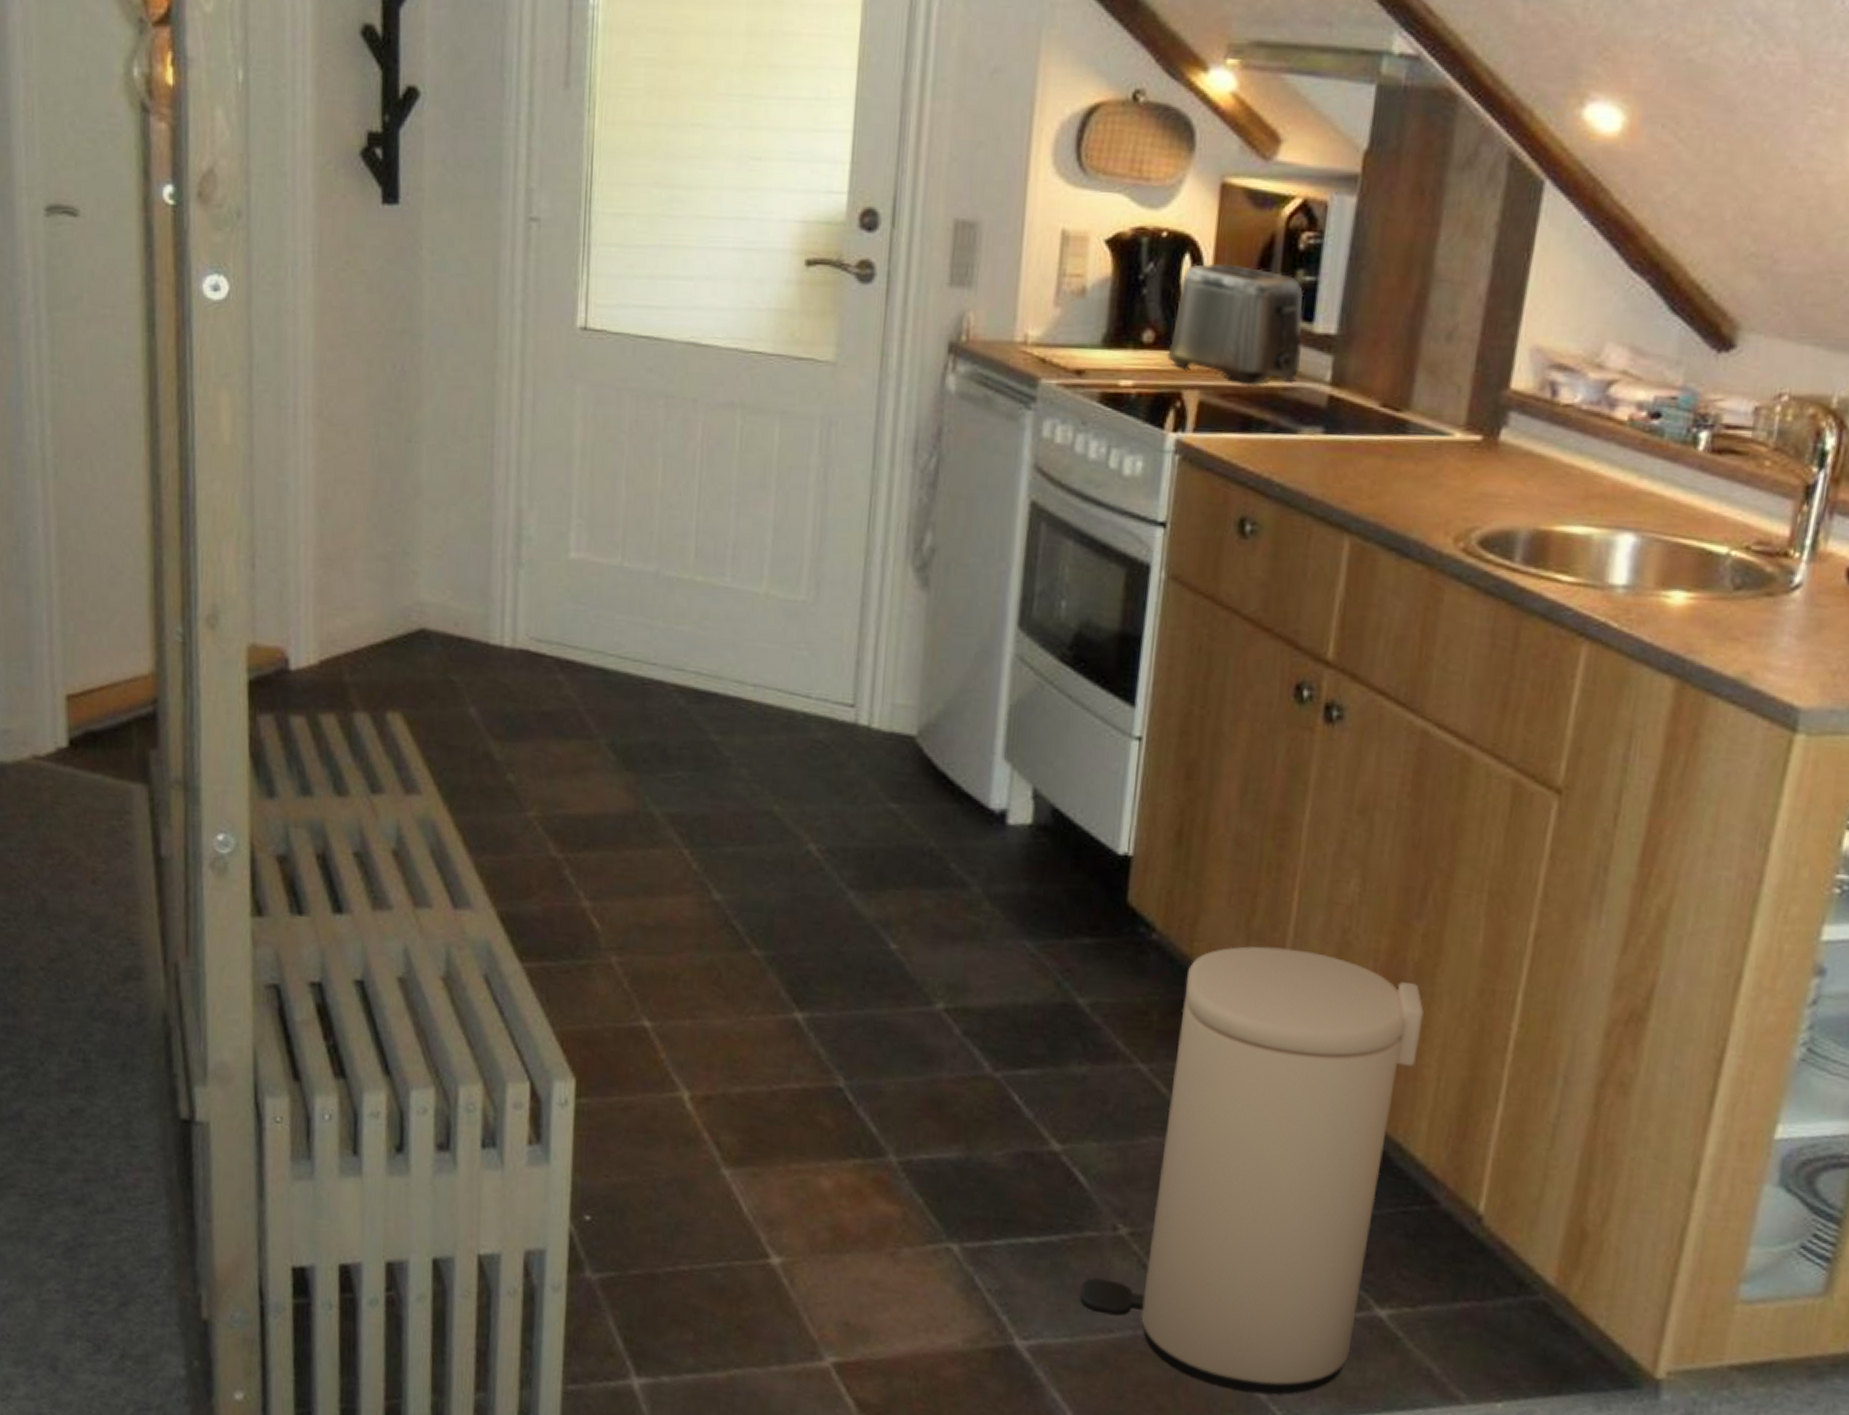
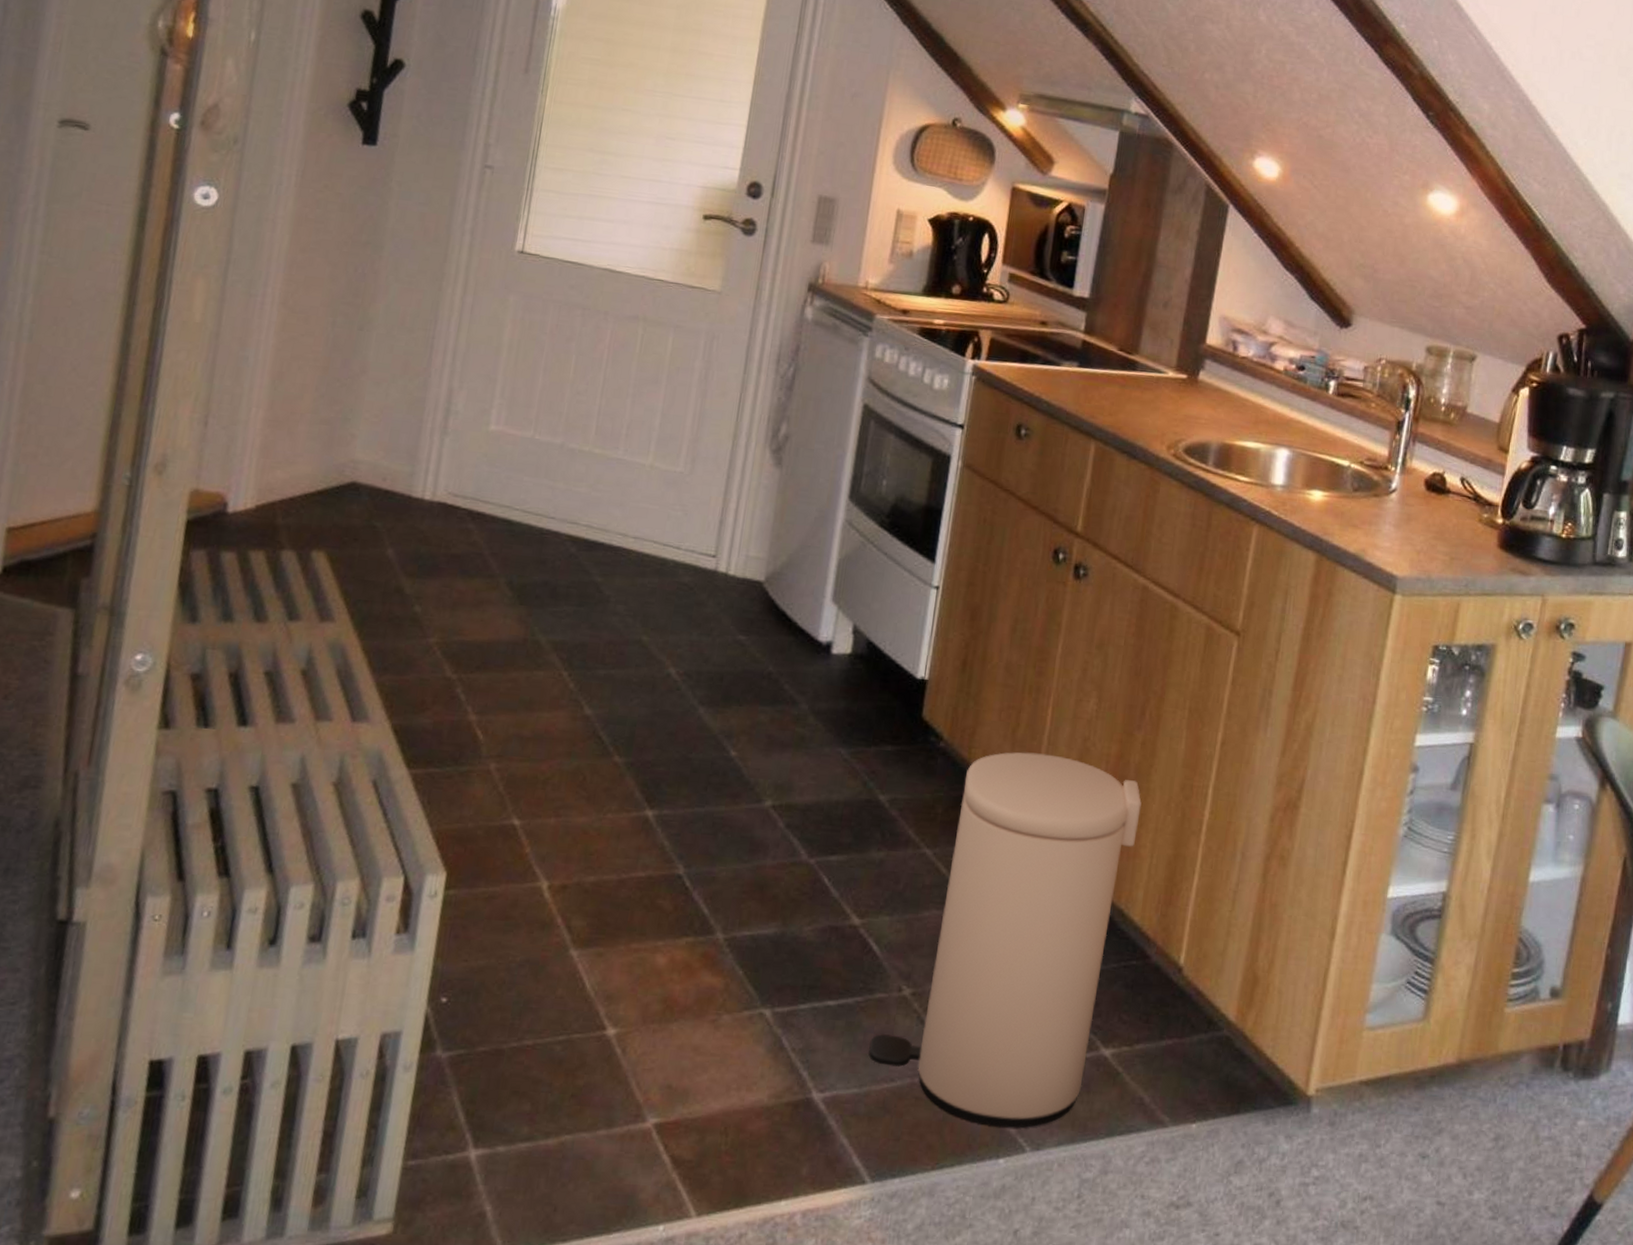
toaster: present [1167,263,1303,383] -> none [969,241,1066,328]

